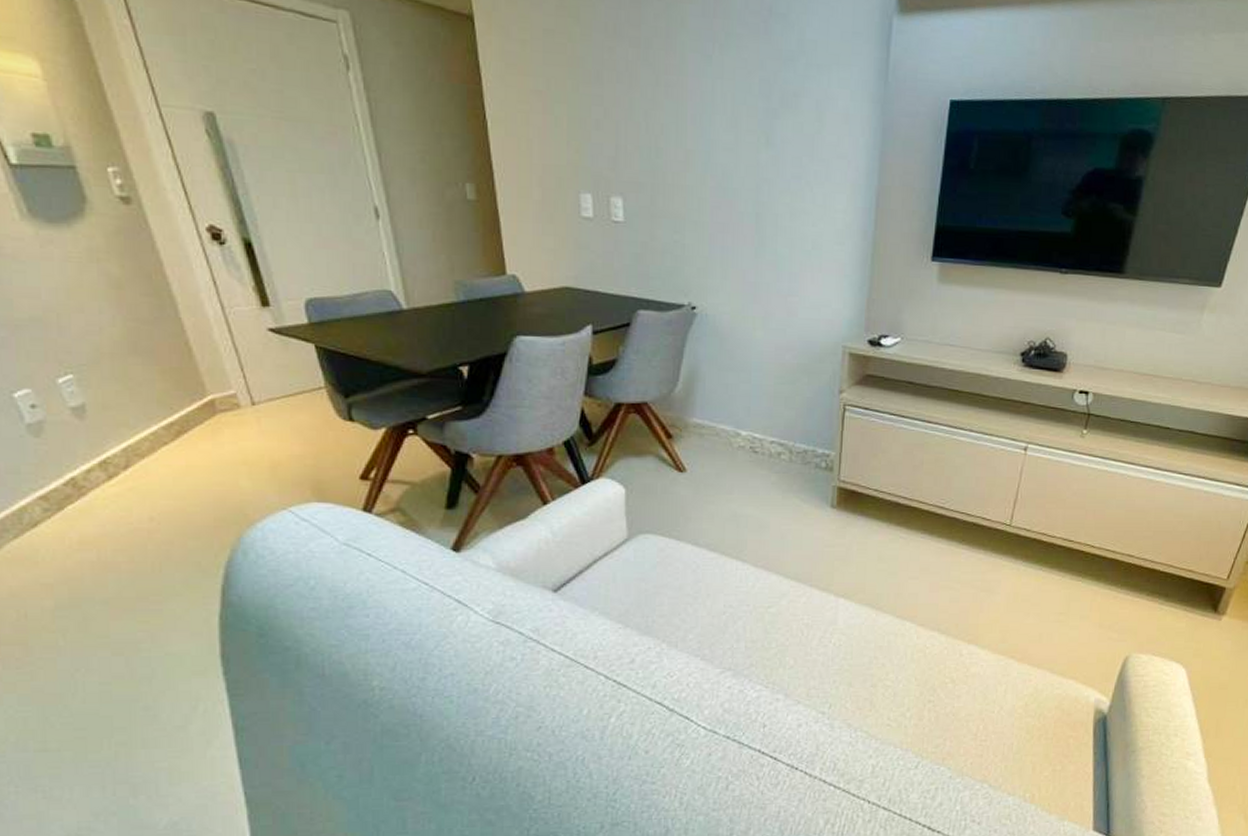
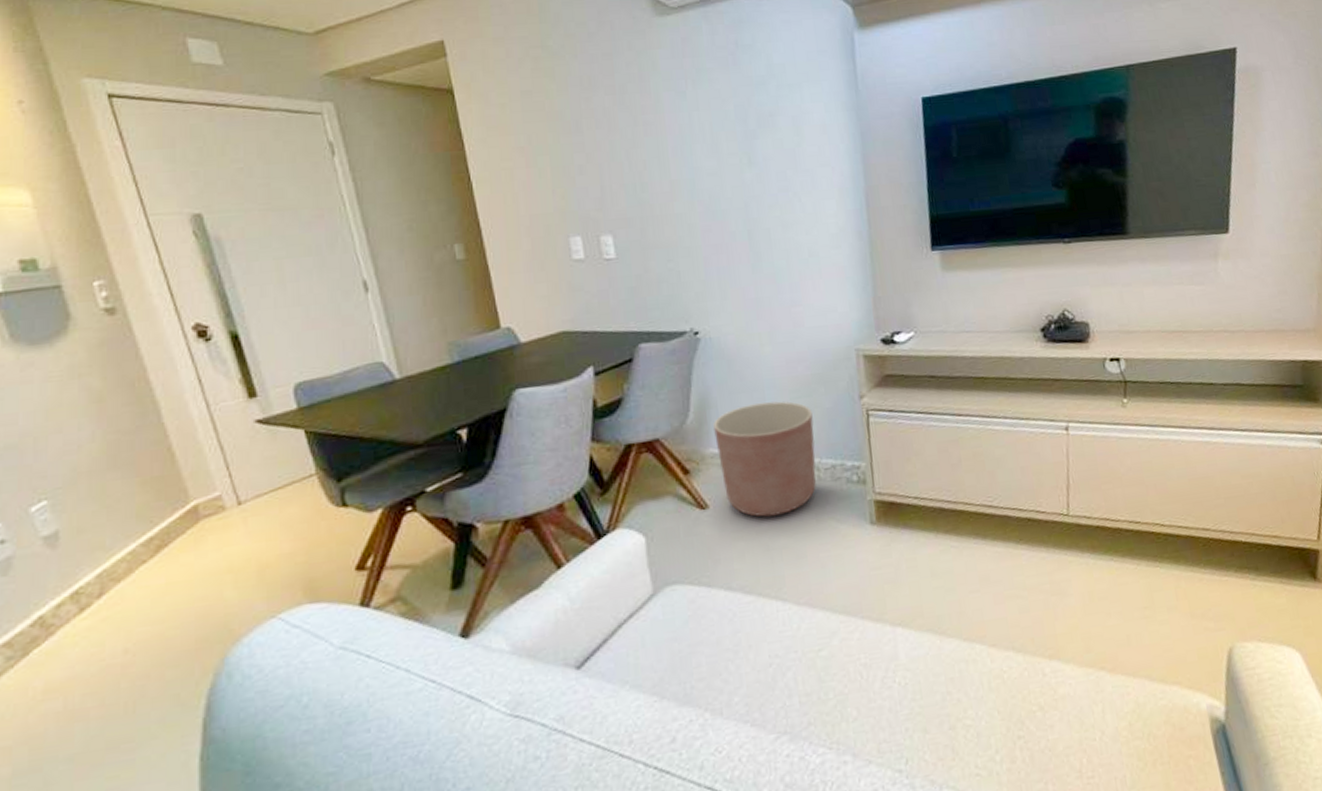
planter: none [699,383,793,487] -> present [713,401,816,517]

